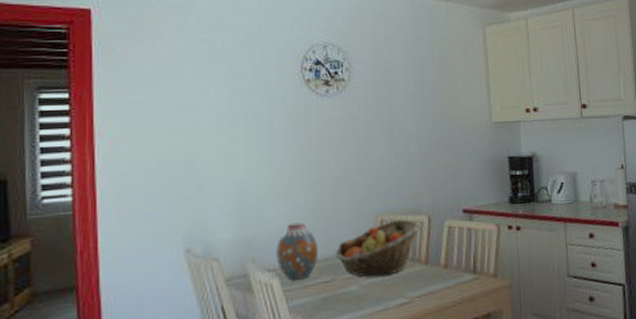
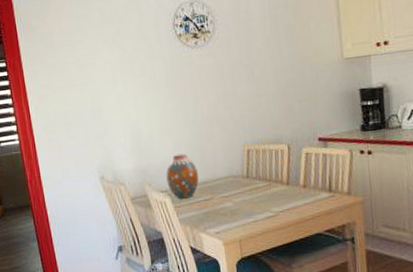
fruit basket: present [334,219,421,277] -> none [212,148,282,196]

